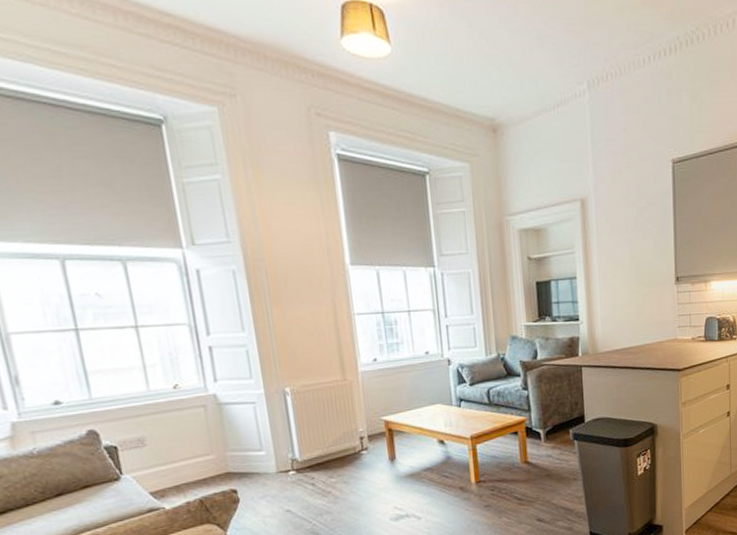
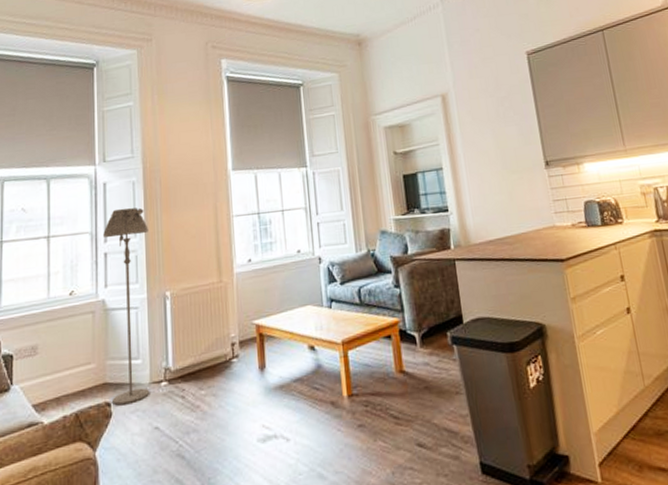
floor lamp: none [204,299,278,492] -> present [103,208,150,406]

